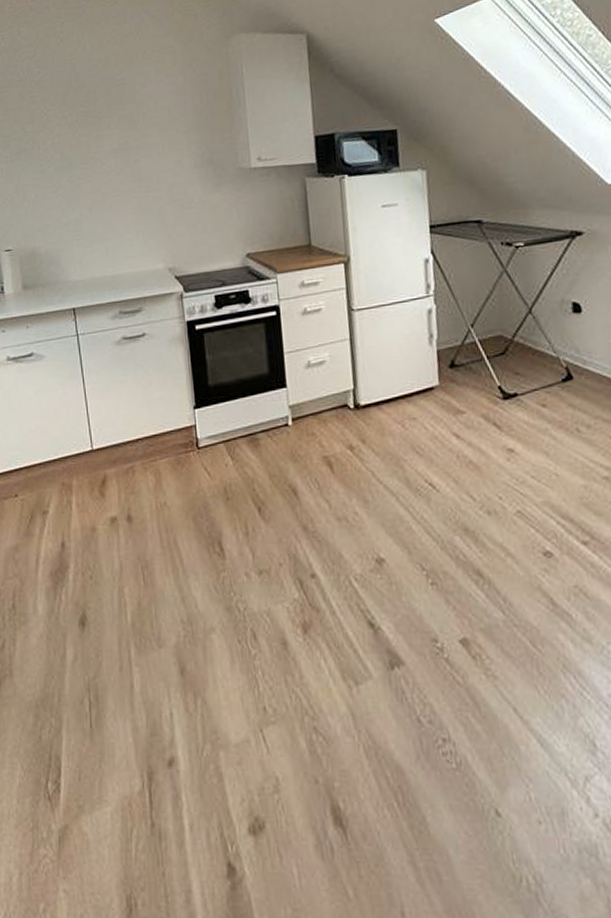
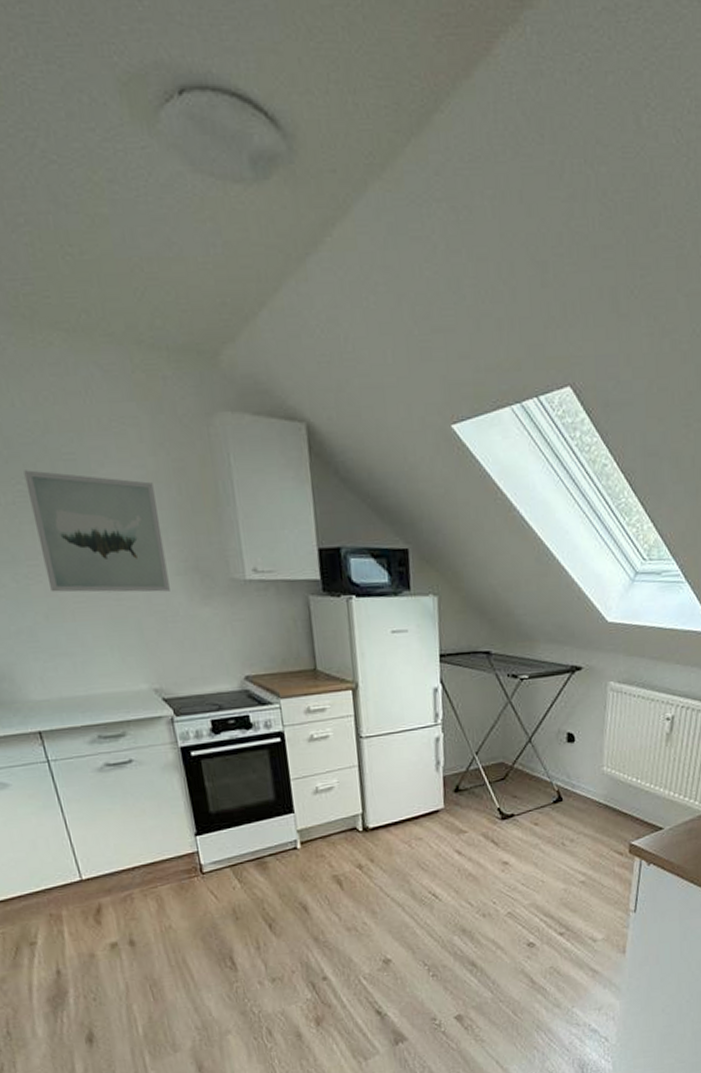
wall art: none [87,94,188,189] -> present [23,470,170,593]

